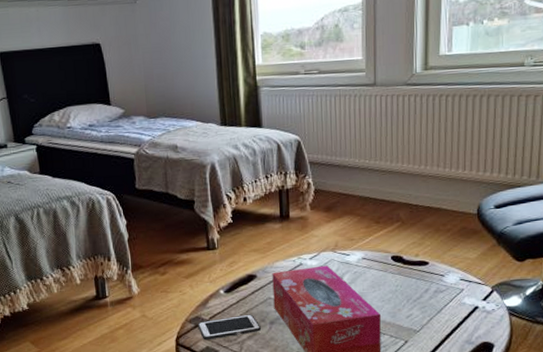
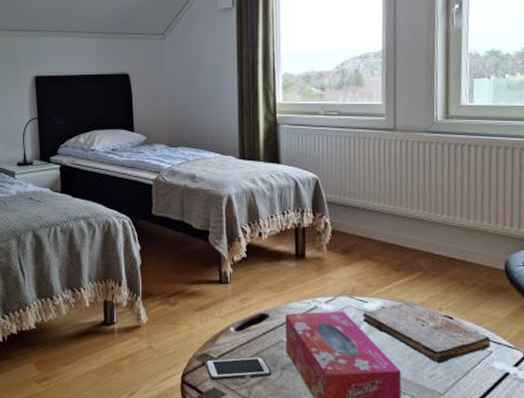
book: none [345,249,462,304] -> present [362,300,490,363]

